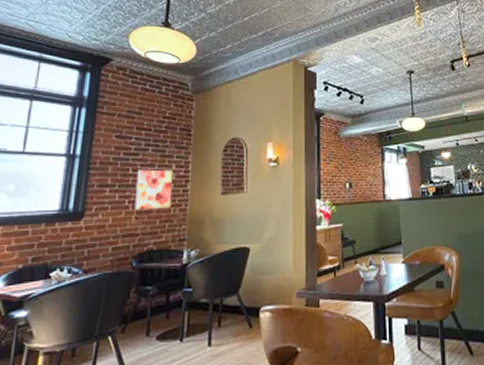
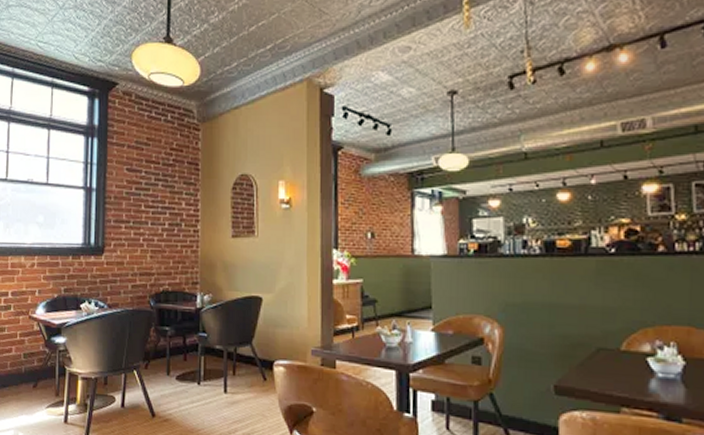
wall art: present [134,169,174,210] -> none [149,206,183,249]

